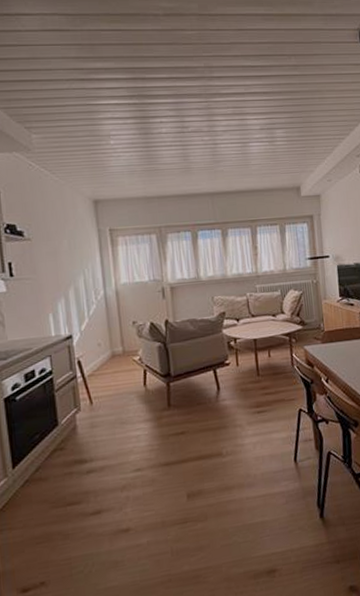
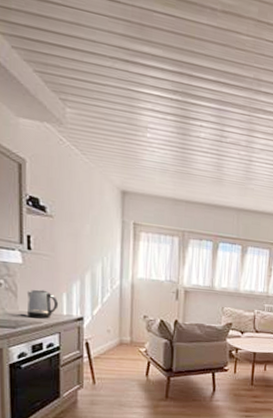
kettle: none [13,314,46,346] -> present [26,289,59,320]

